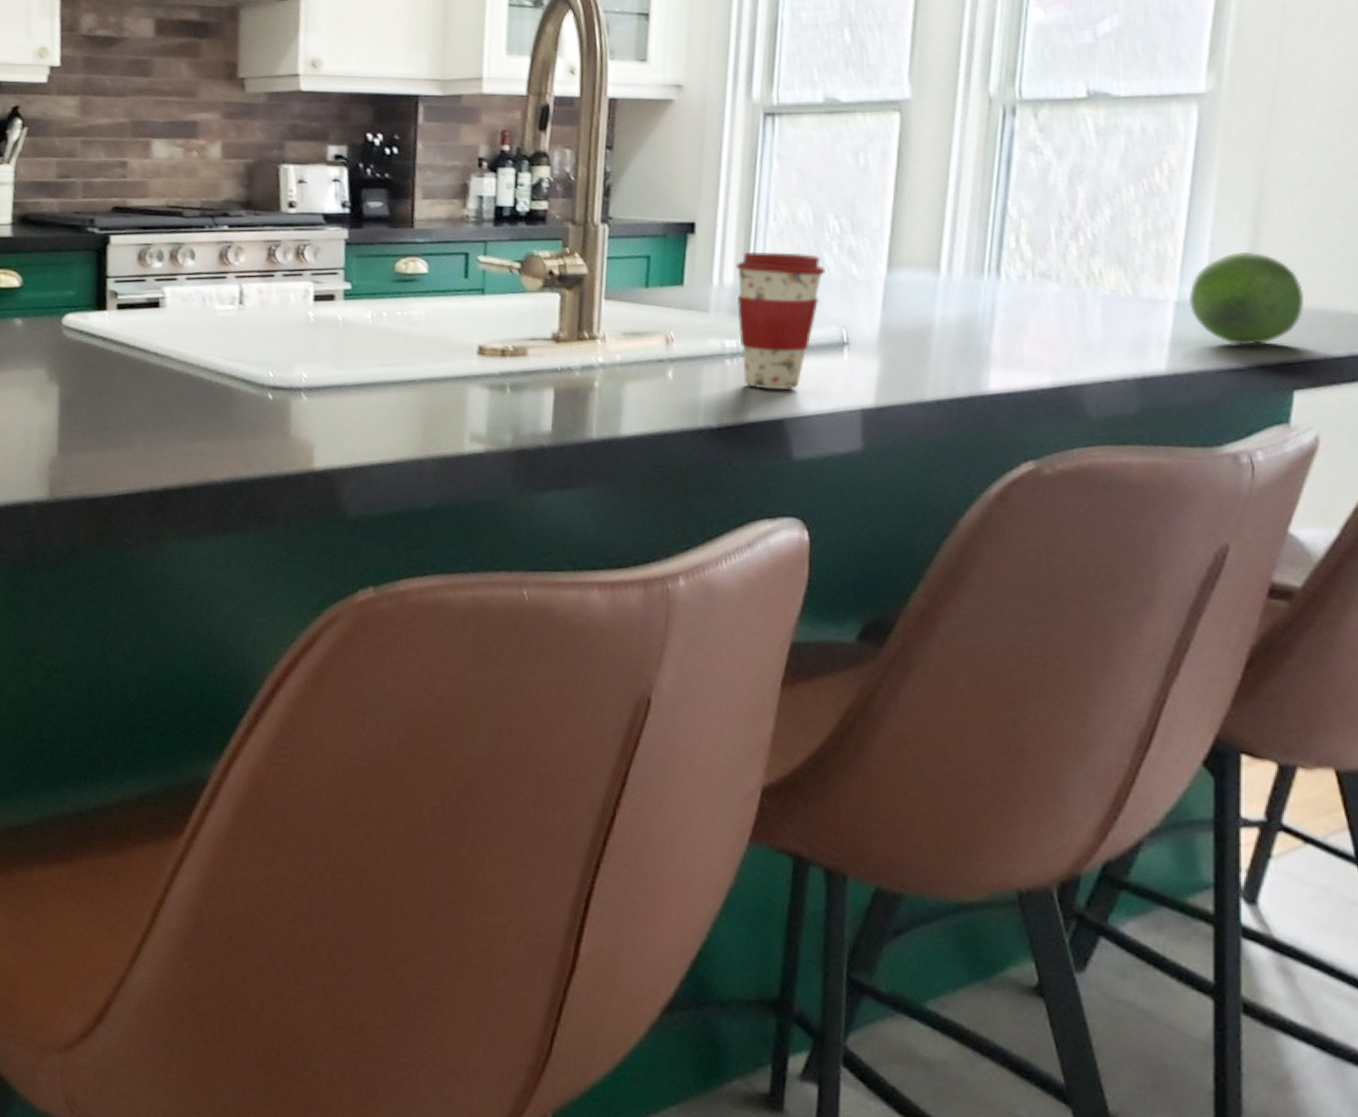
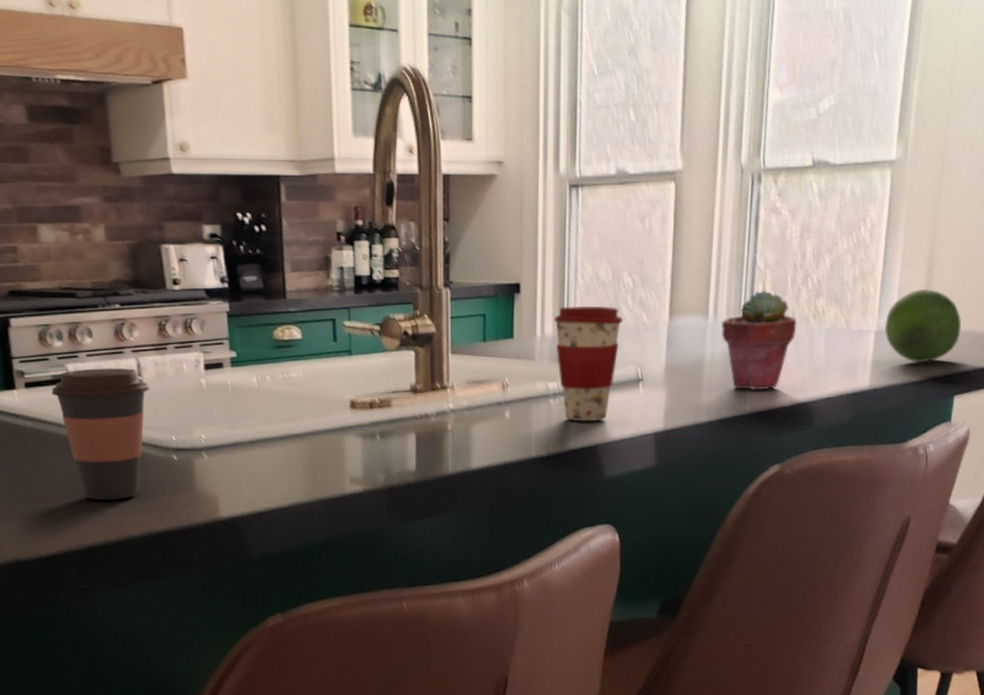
coffee cup: none [143,293,250,438] -> present [51,368,150,500]
potted succulent: none [958,242,1064,367] -> present [722,289,798,391]

